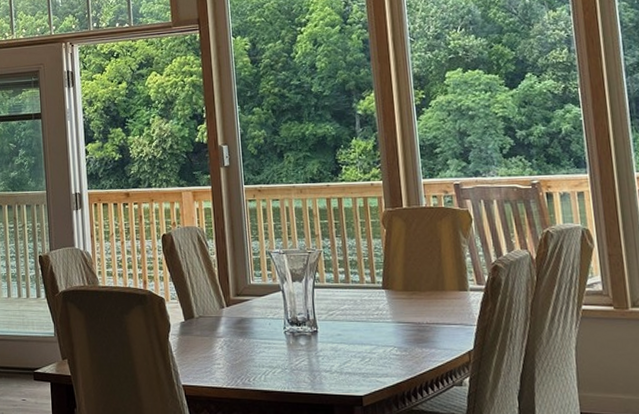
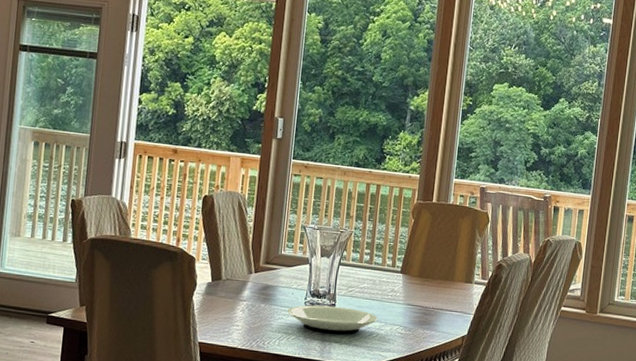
plate: none [267,333,366,363] -> present [287,305,377,335]

